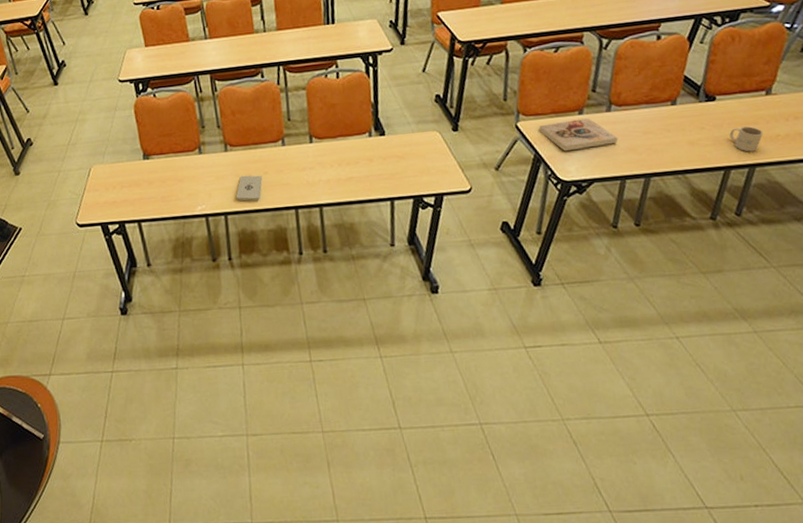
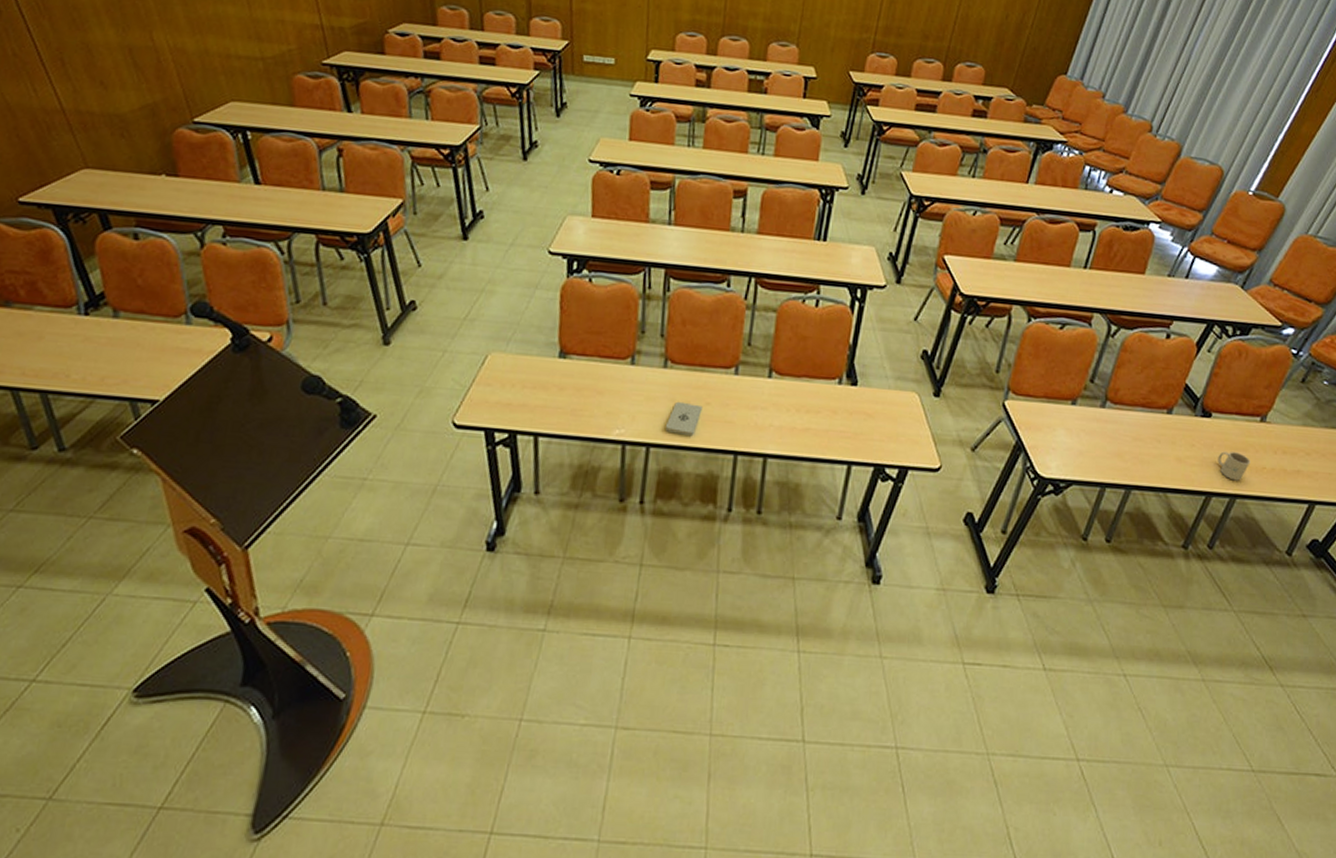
book: present [538,118,619,152] -> none [1026,408,1107,445]

